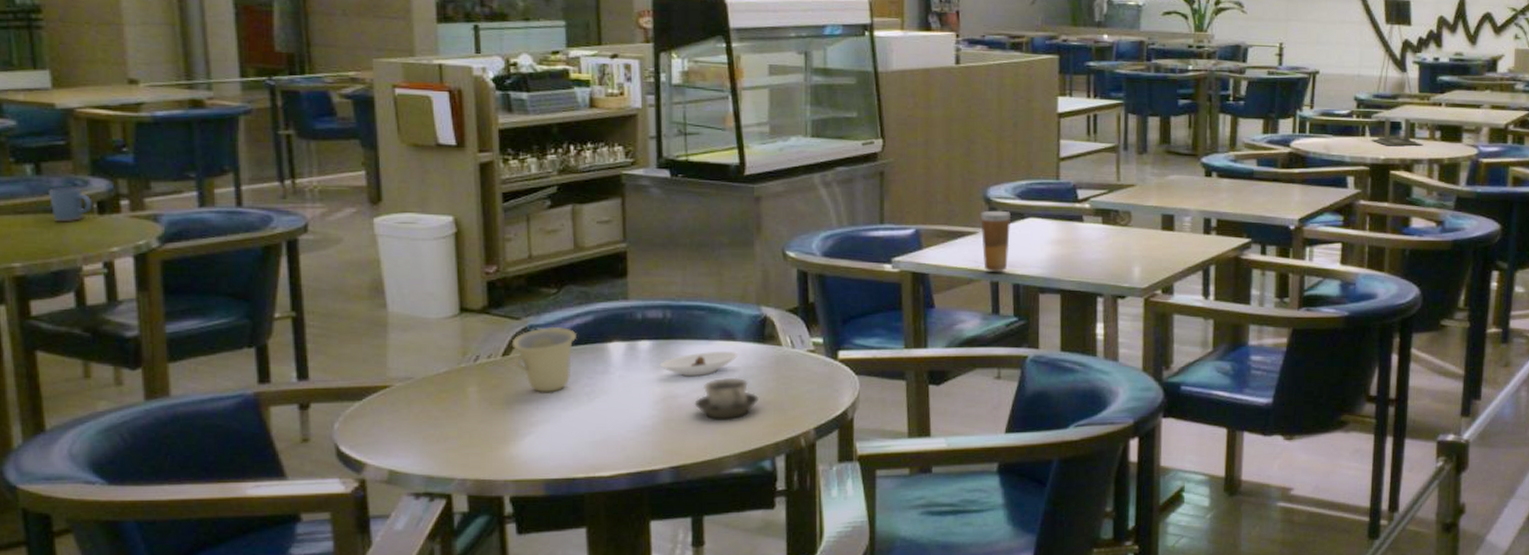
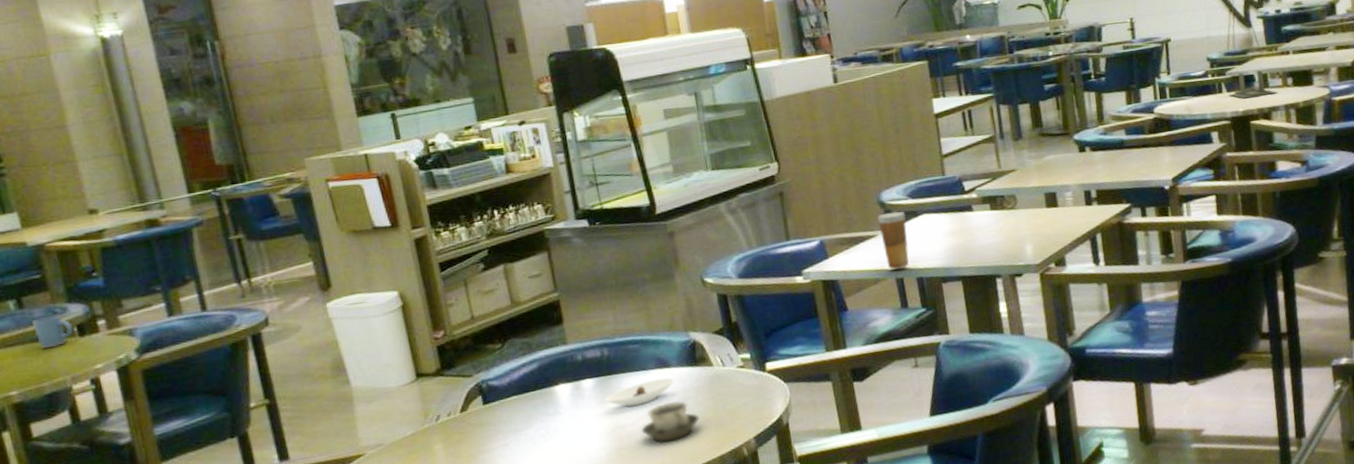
cup: present [511,326,576,395] -> none [467,378,525,442]

